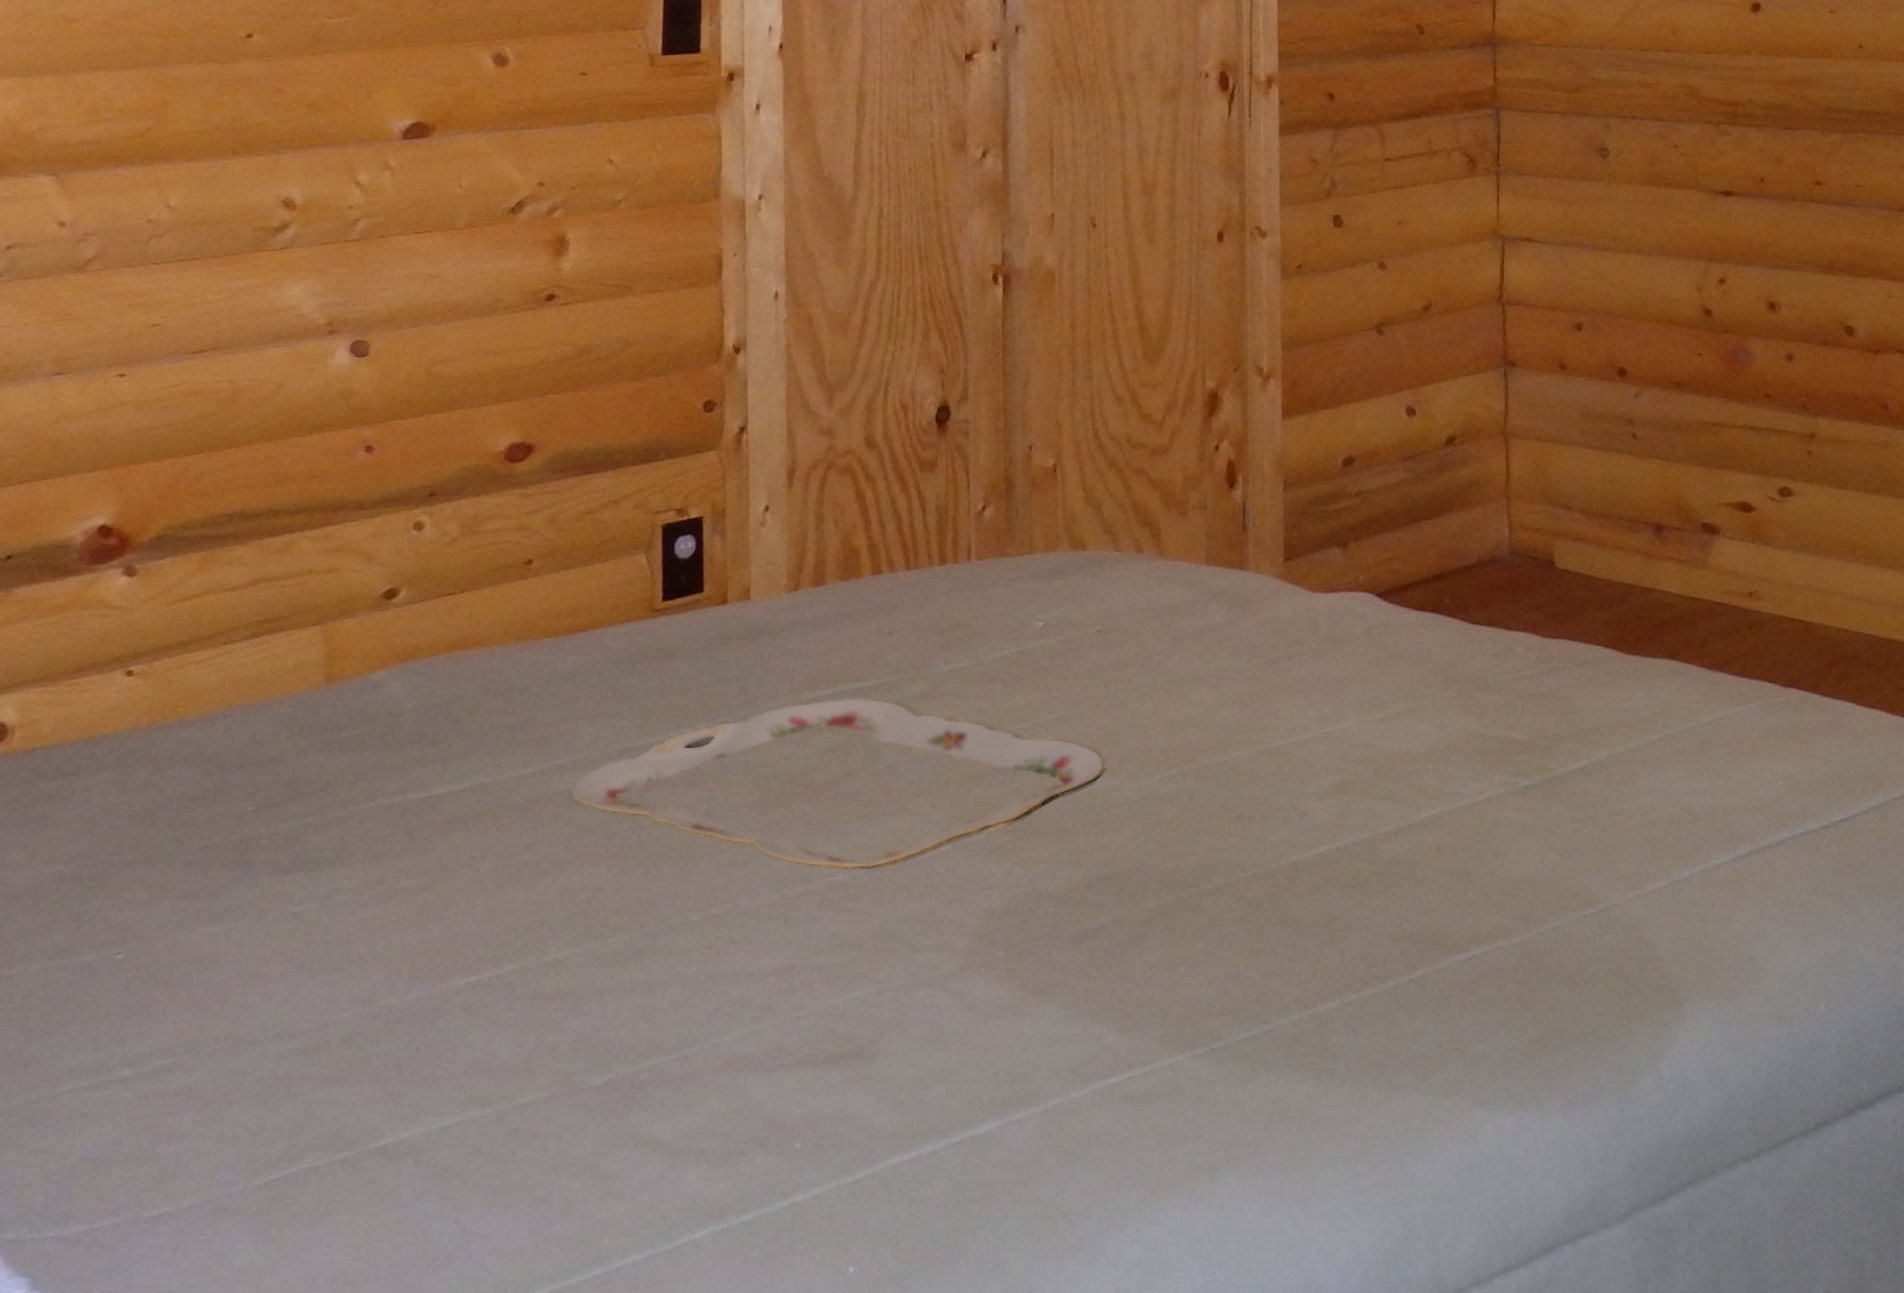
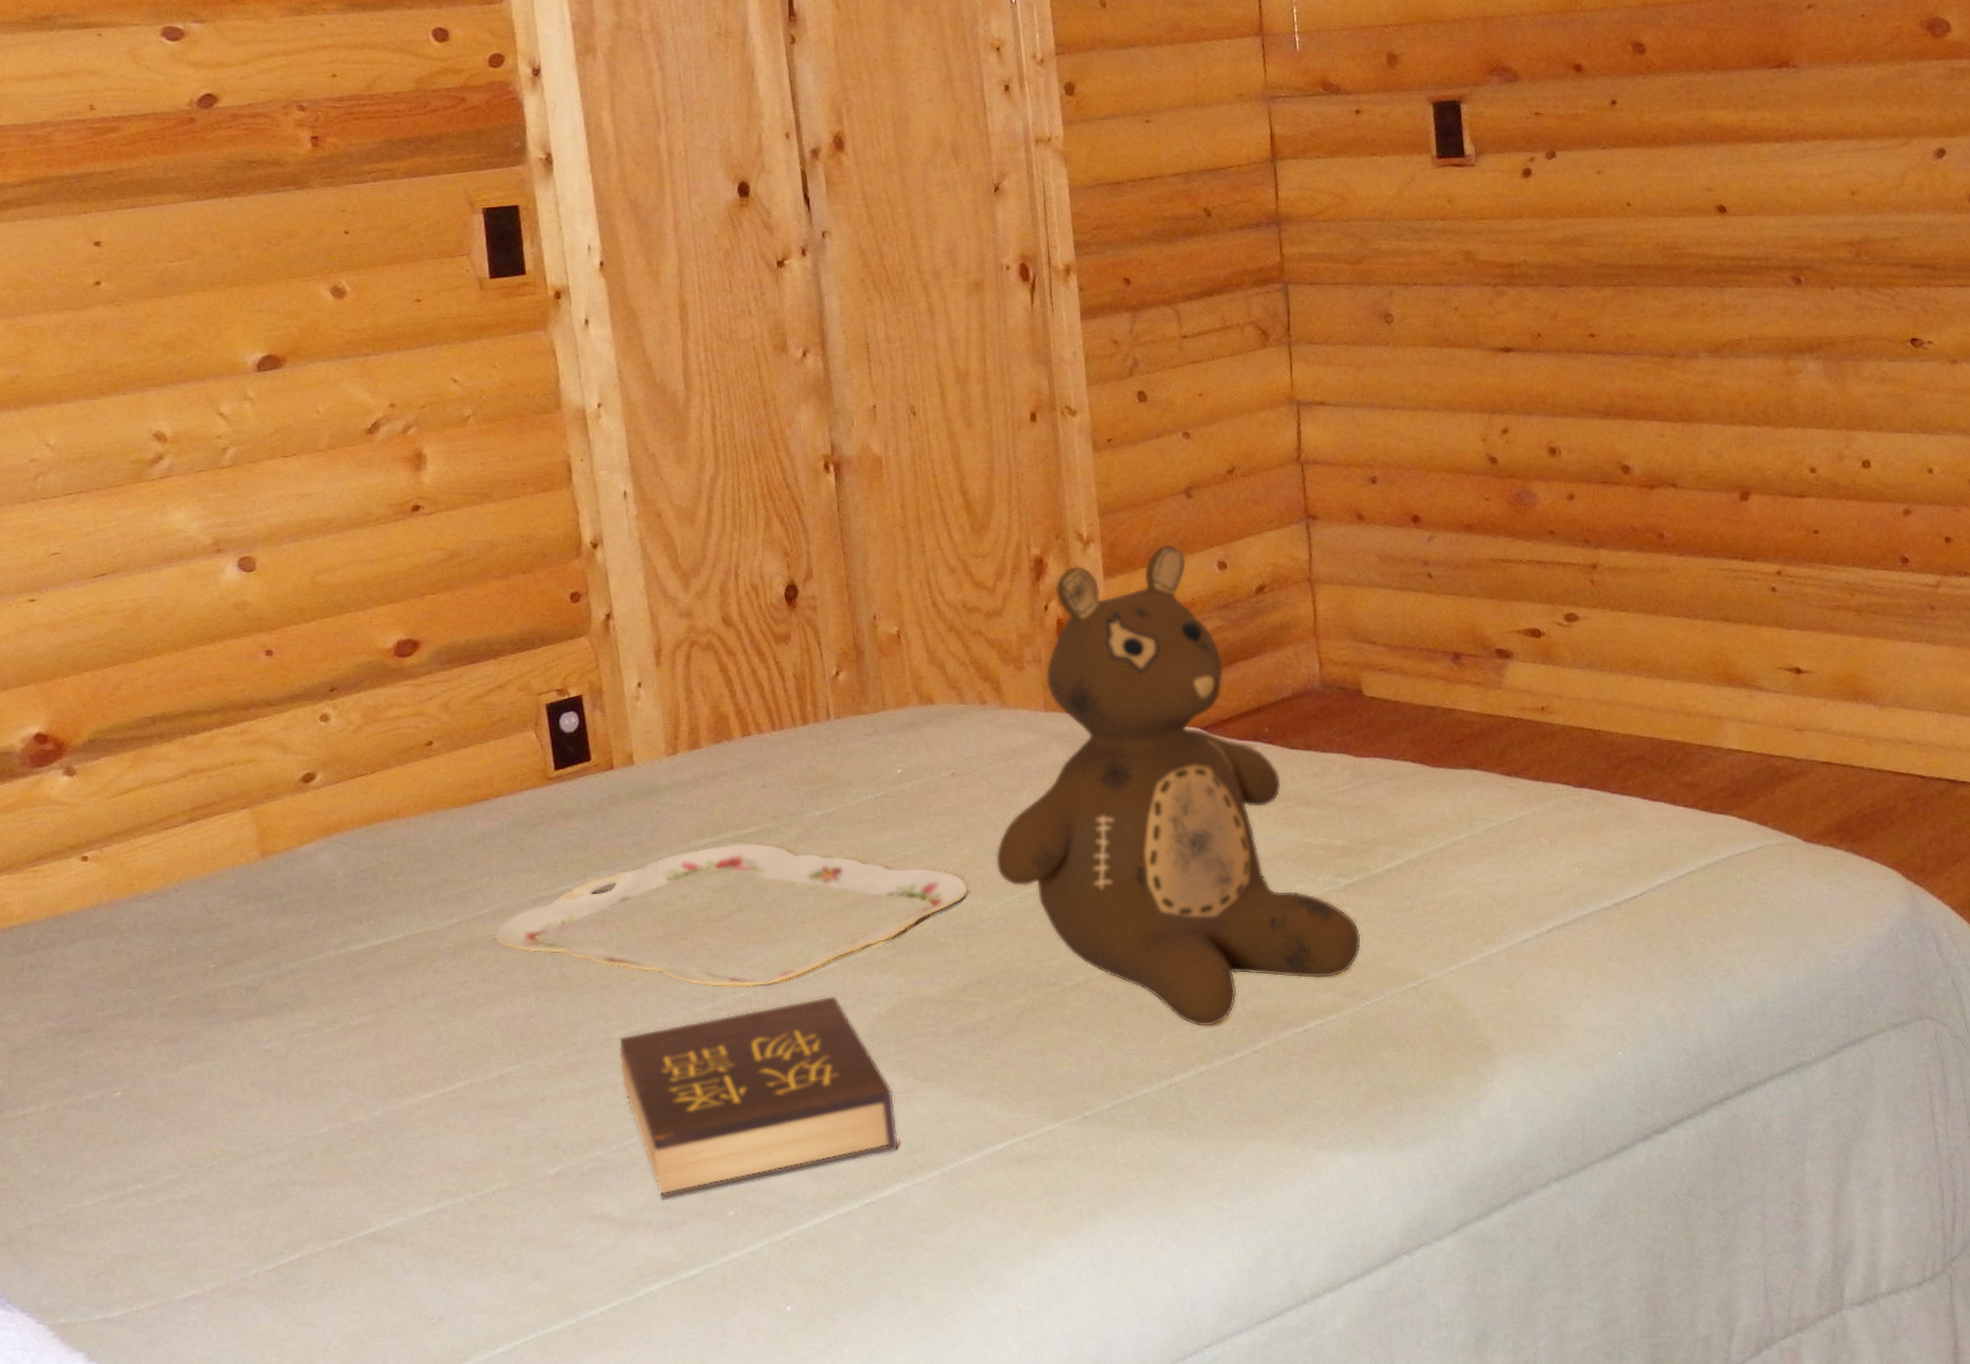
hardback book: none [691,884,999,1125] -> present [618,995,899,1201]
teddy bear: none [1137,384,1538,947] -> present [995,544,1361,1026]

